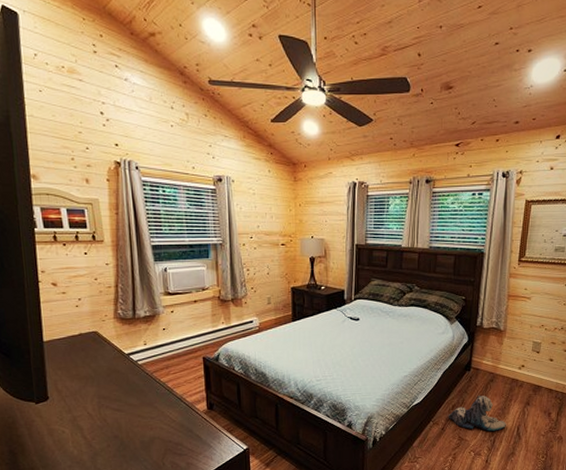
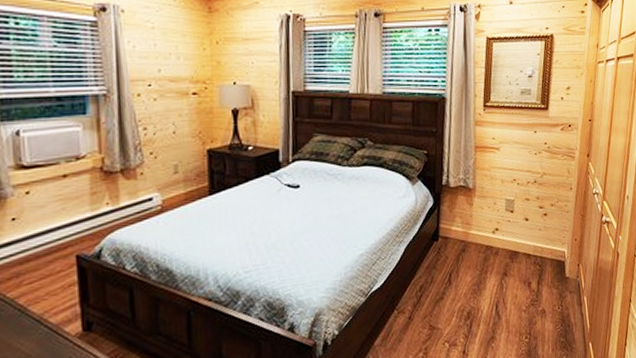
plush toy: present [448,395,506,432] -> none [415,269,483,315]

